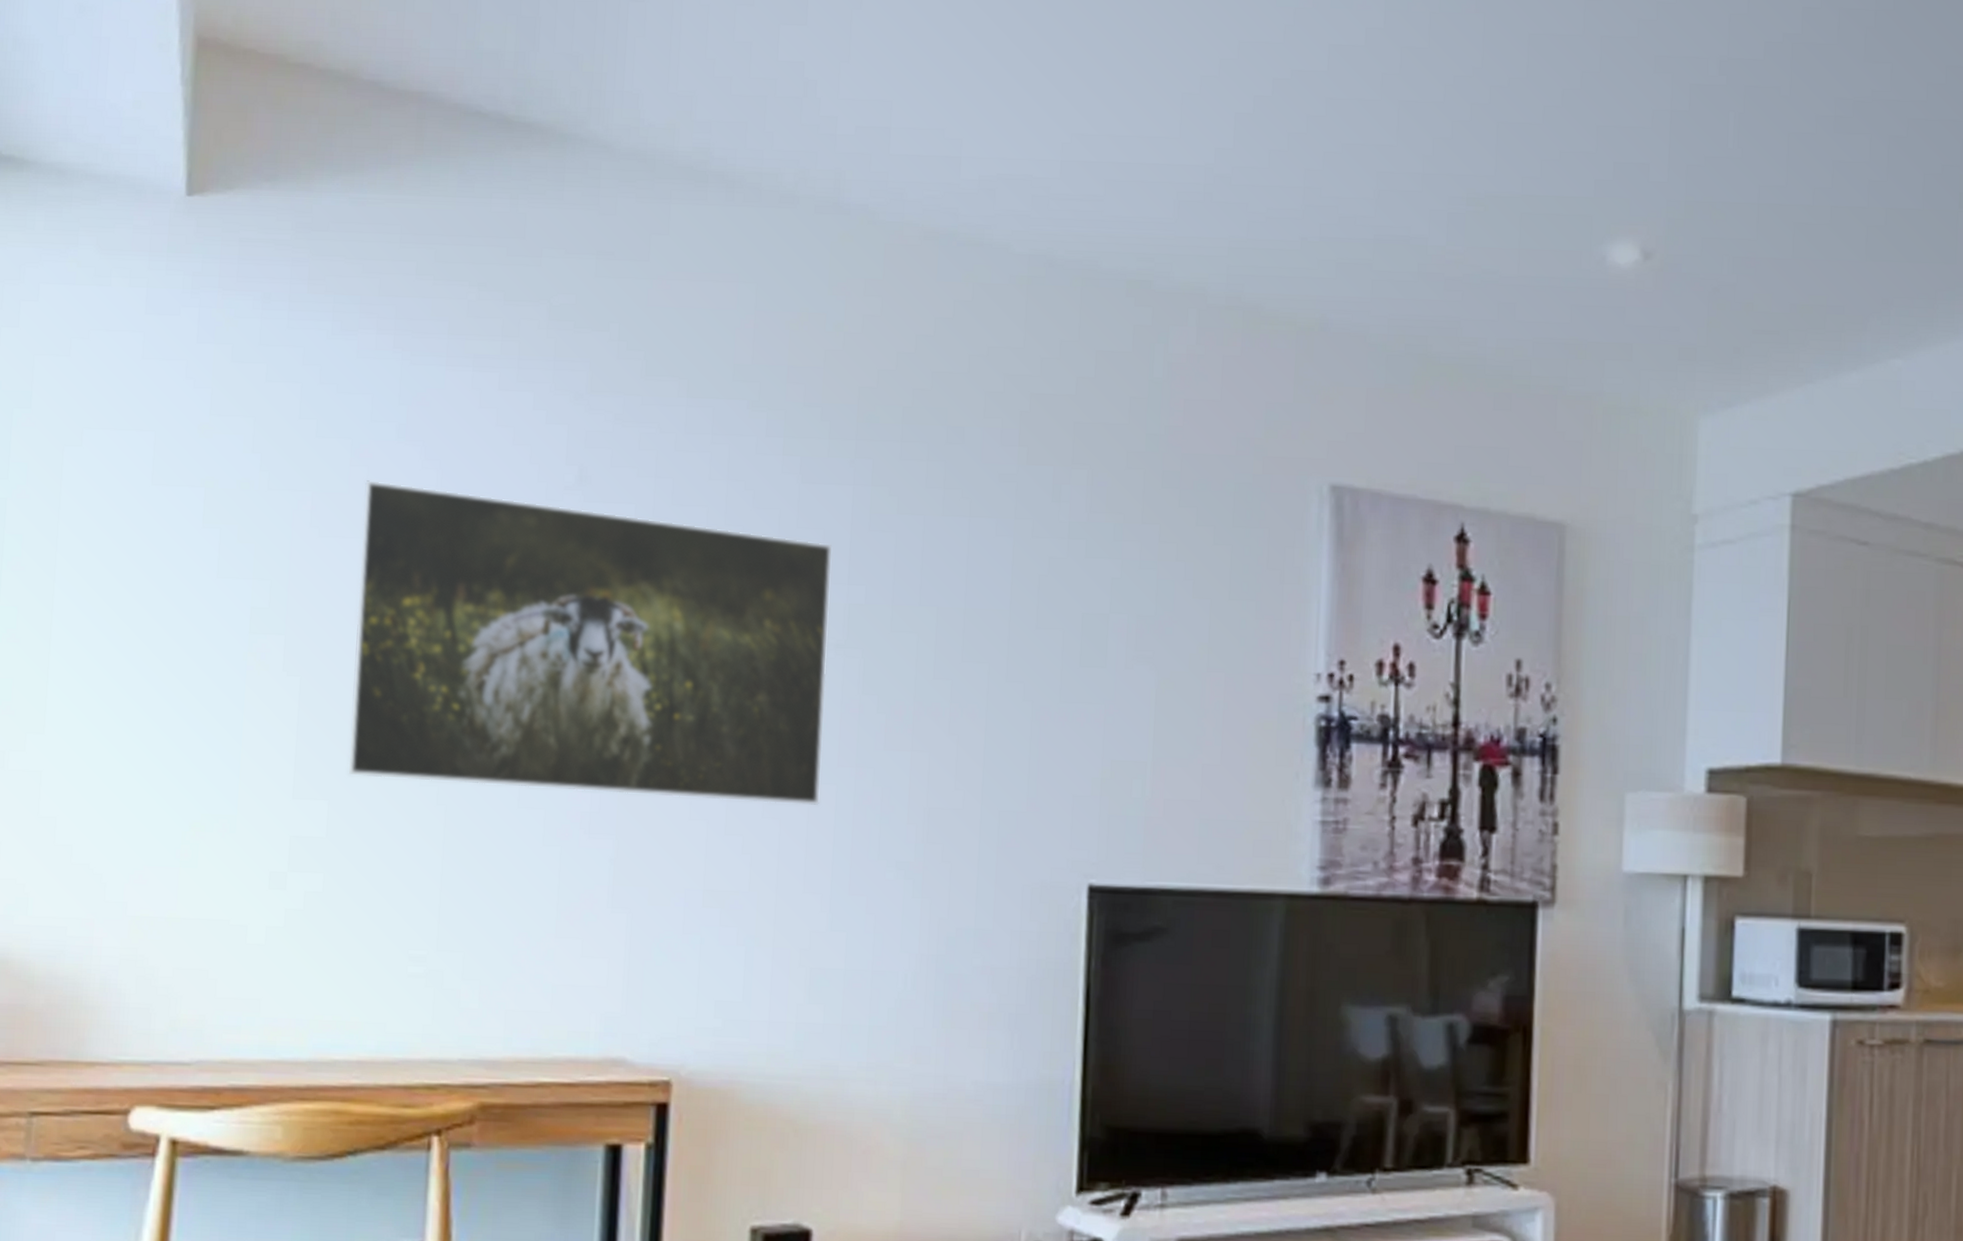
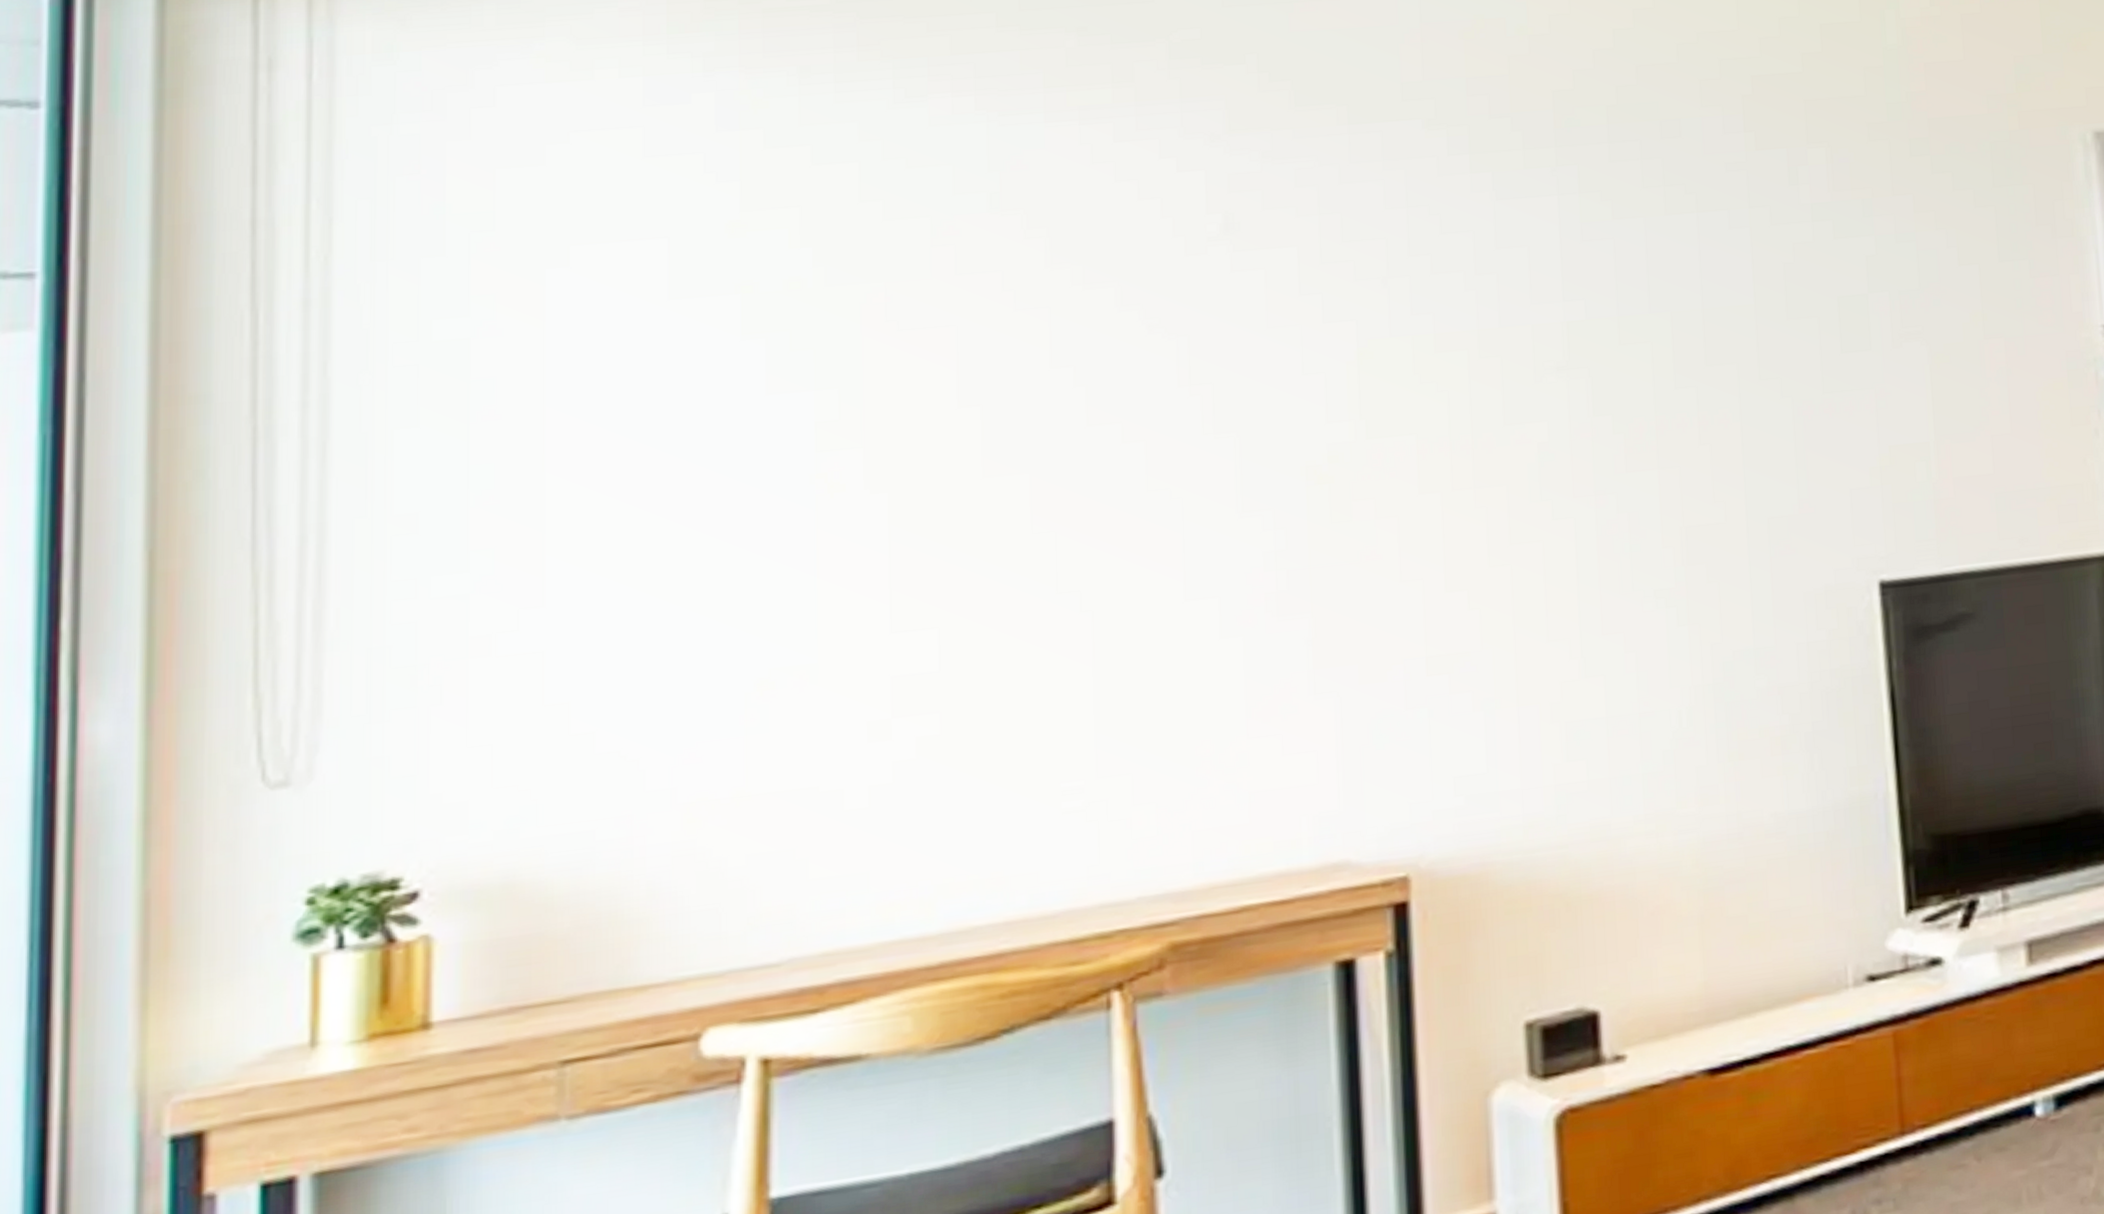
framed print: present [347,479,834,806] -> none [952,258,1557,597]

